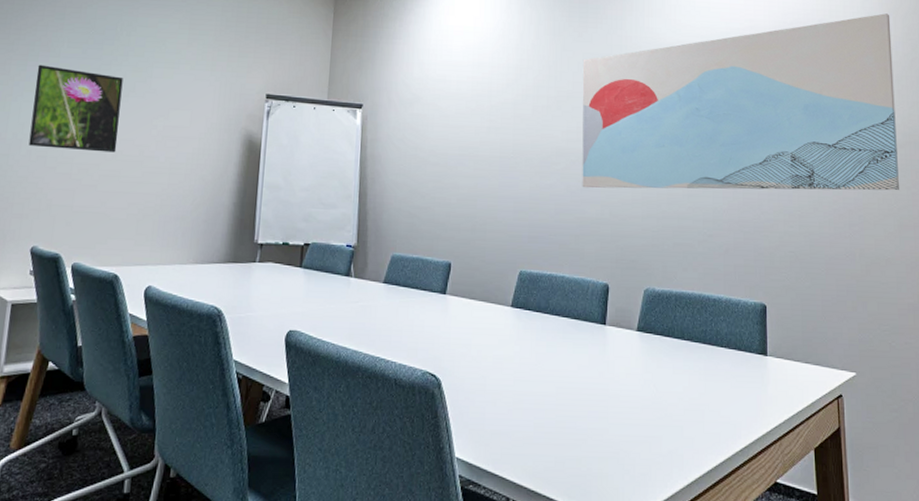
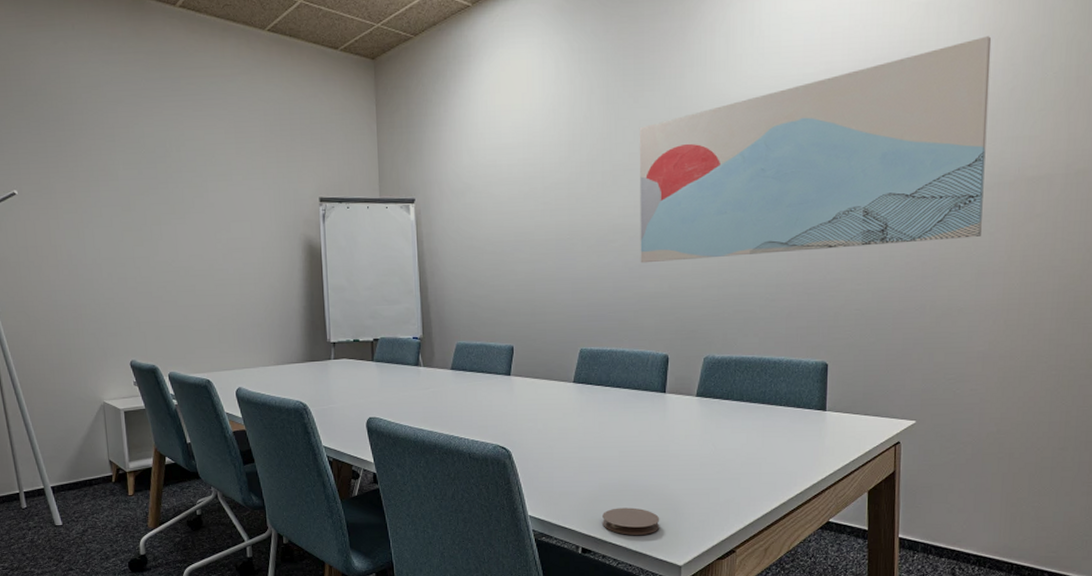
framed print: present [28,64,123,153] -> none [100,189,188,270]
coaster: none [536,453,599,488] -> present [602,507,660,535]

